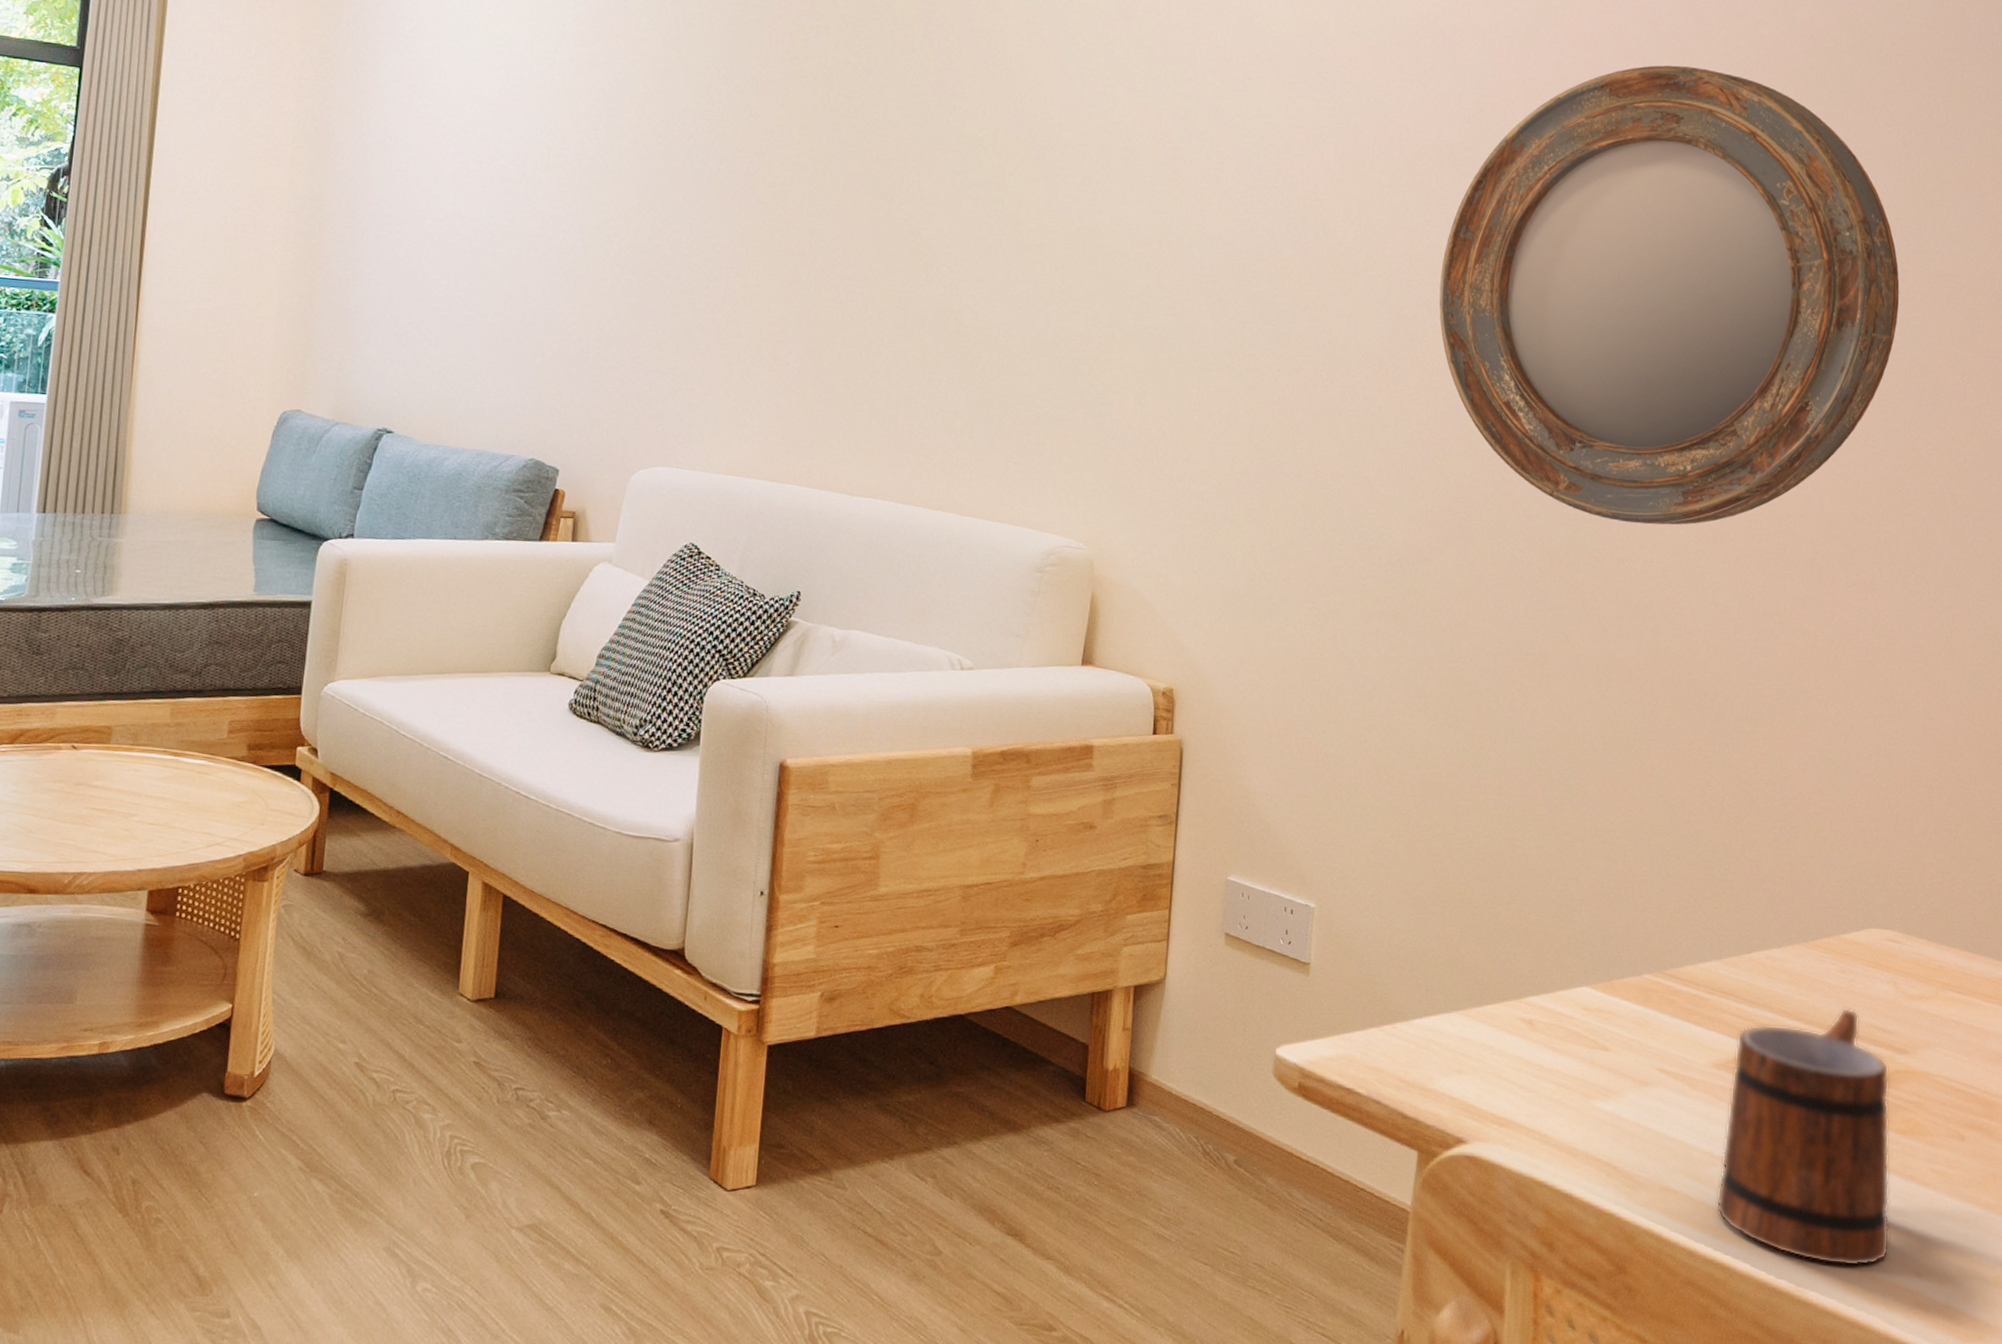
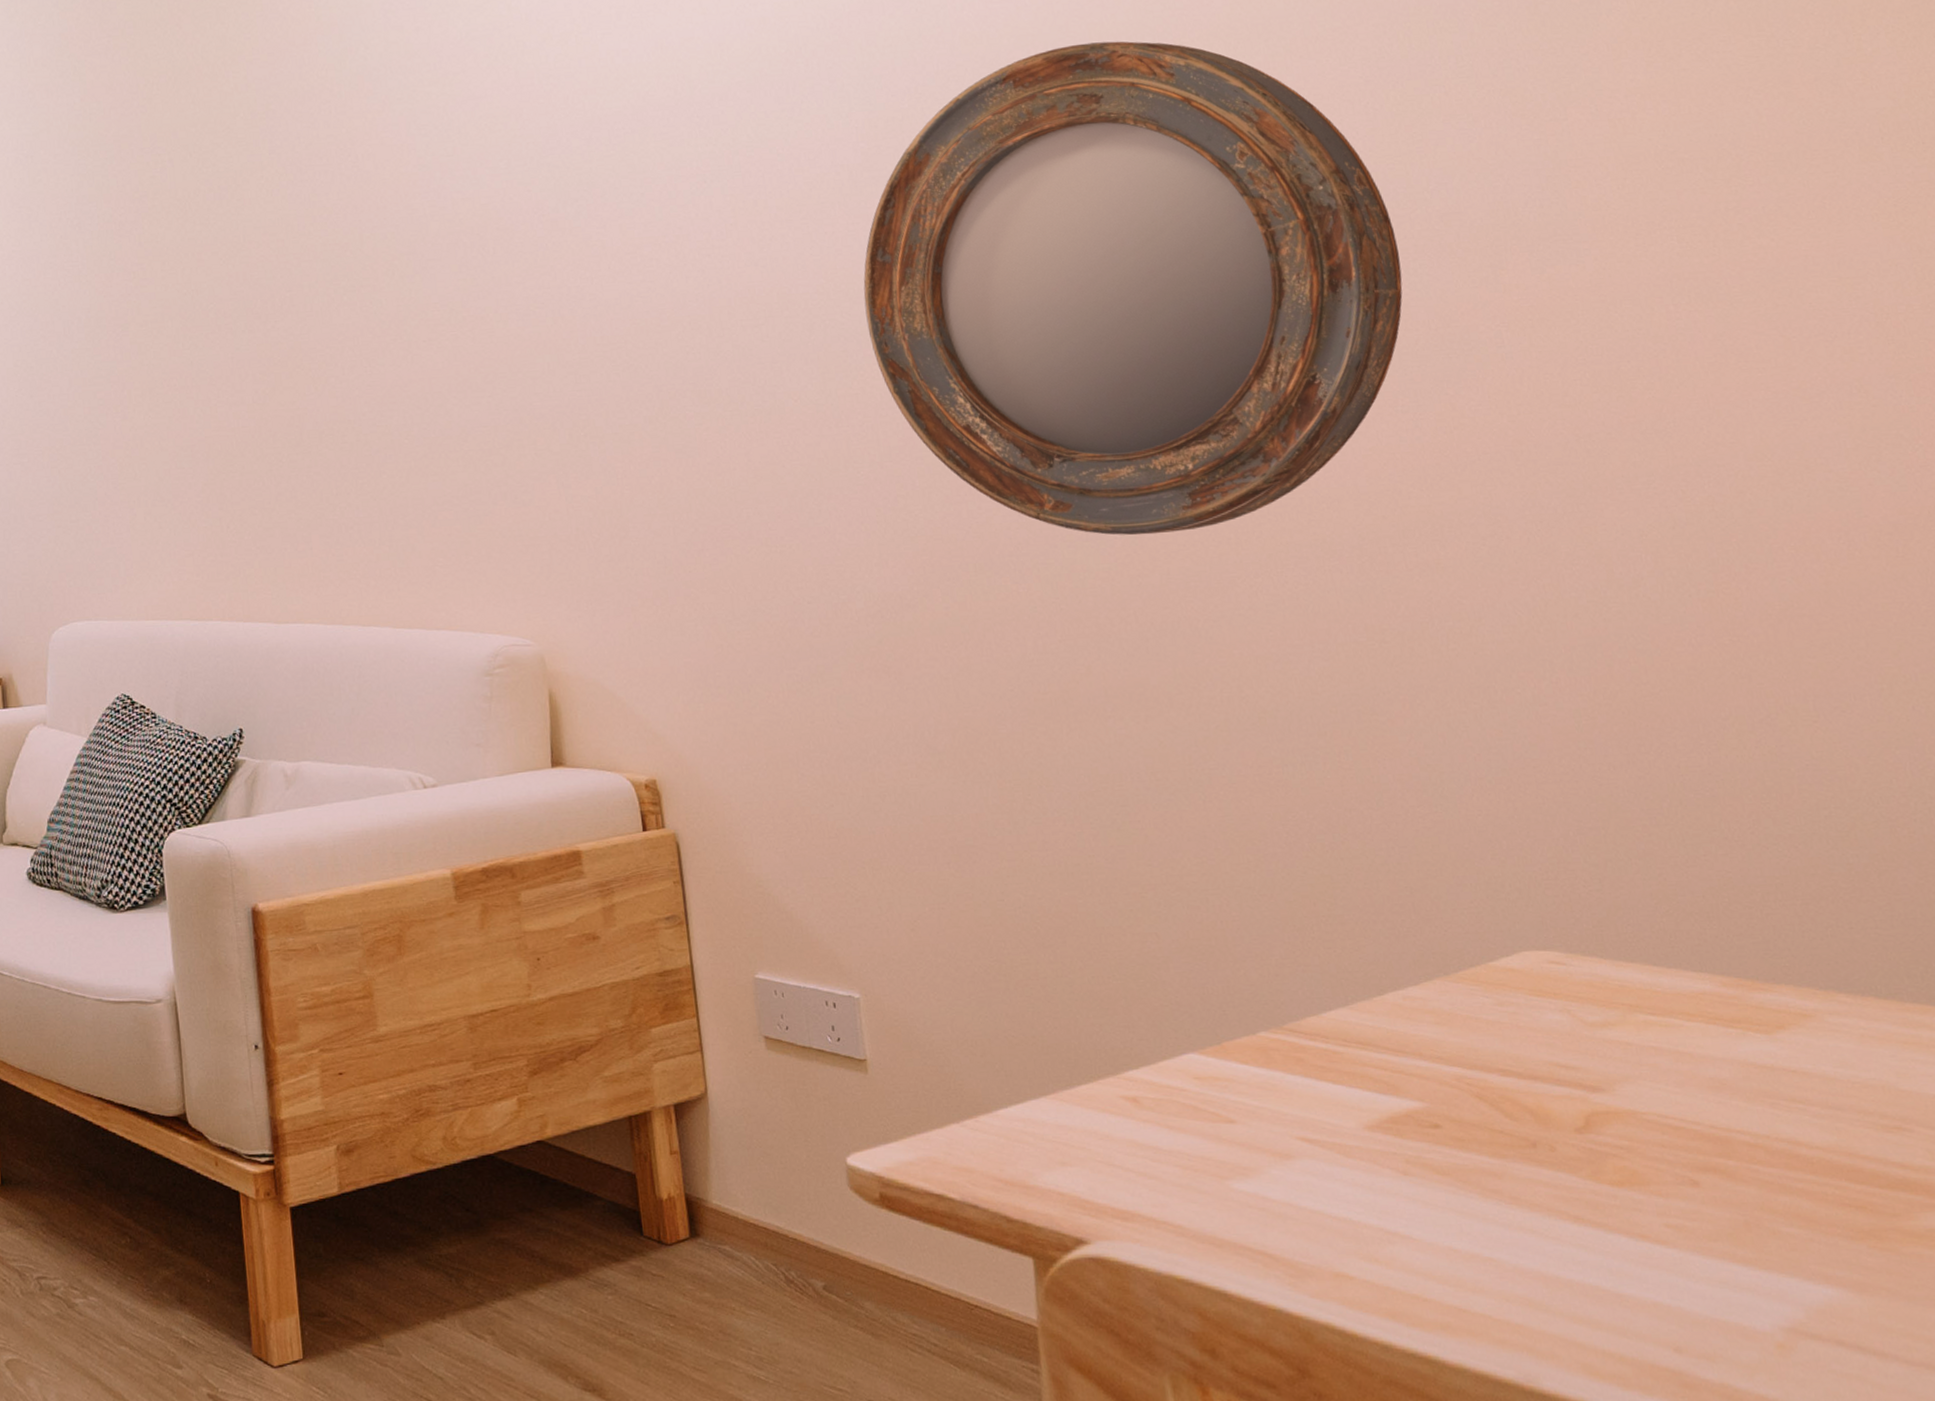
mug: present [1715,1007,1890,1267] -> none [1387,1045,1633,1348]

